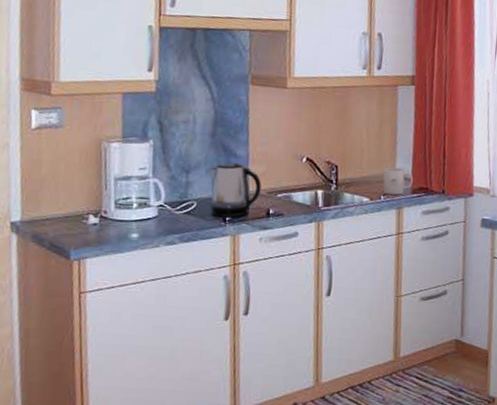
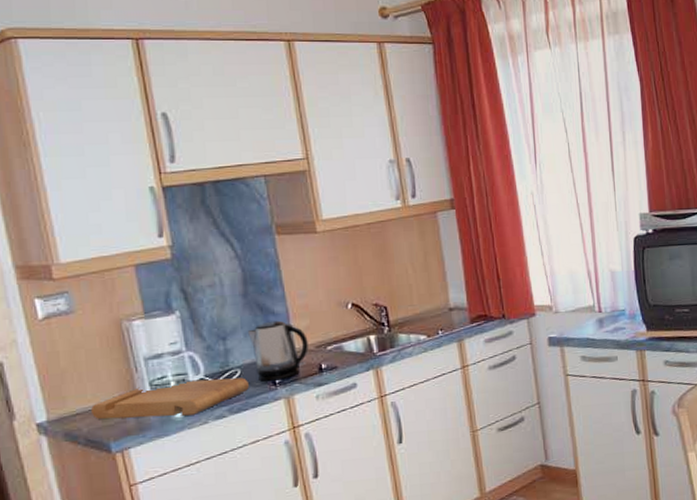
cutting board: none [60,204,202,237] -> present [91,378,249,420]
mug: present [382,167,414,196] -> none [436,298,470,329]

